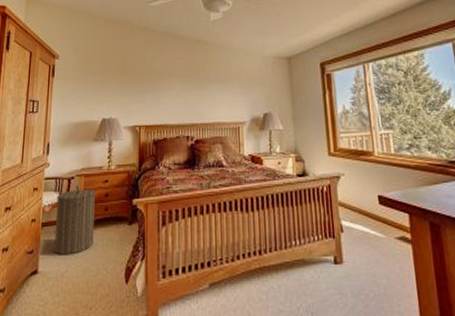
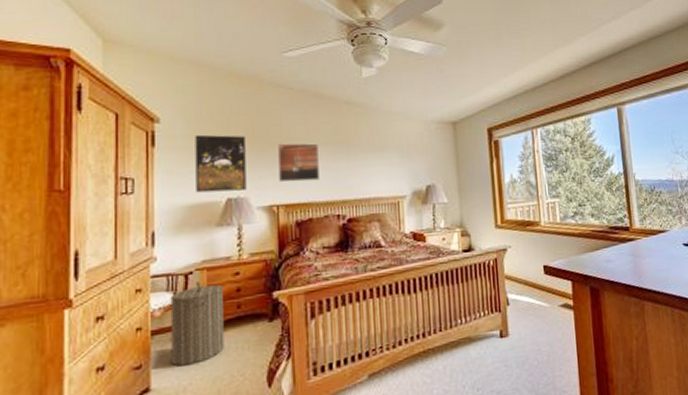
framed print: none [80,67,118,114] -> present [195,134,247,193]
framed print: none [141,74,174,108] -> present [276,142,320,183]

